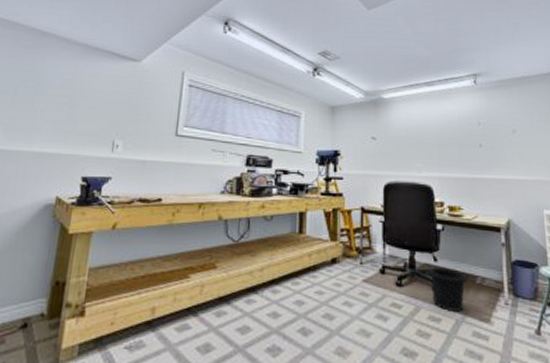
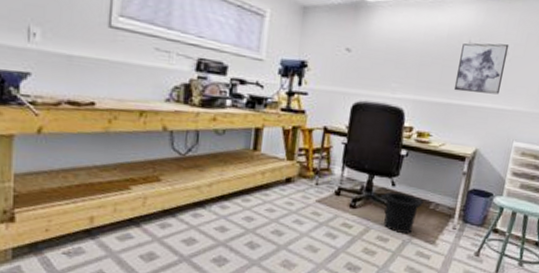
wall art: none [473,122,517,167] -> present [453,43,510,95]

